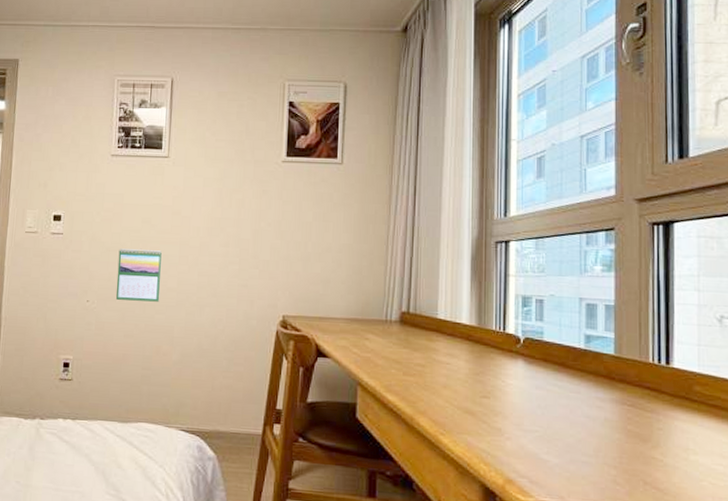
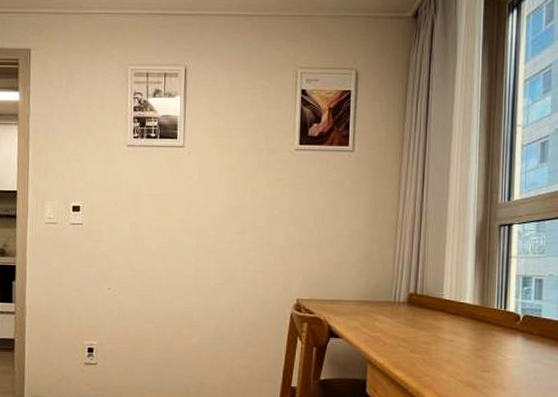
calendar: present [115,248,162,302] -> none [136,237,180,289]

